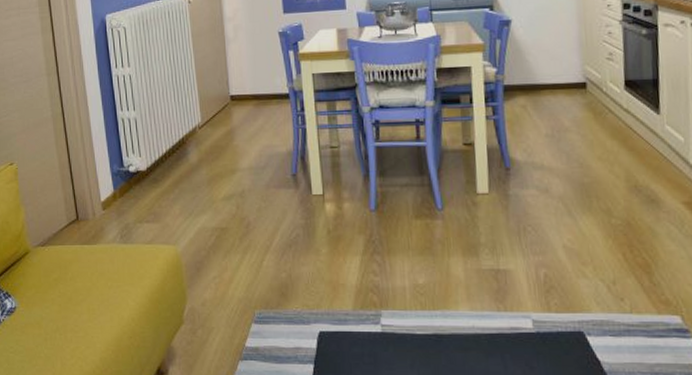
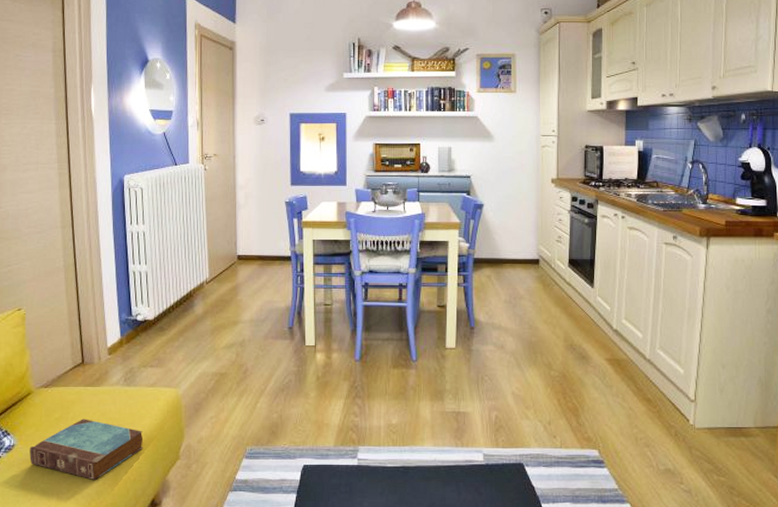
book: none [31,279,145,347] -> present [29,419,143,481]

